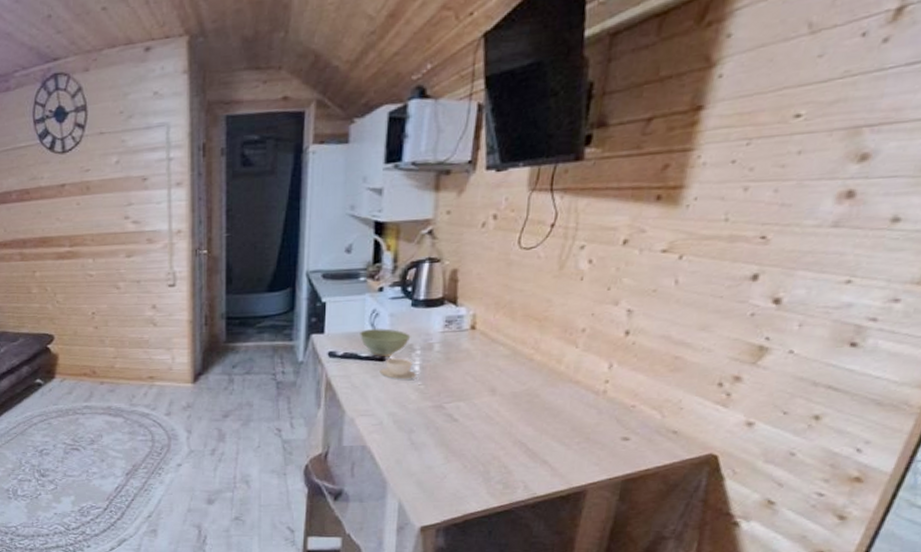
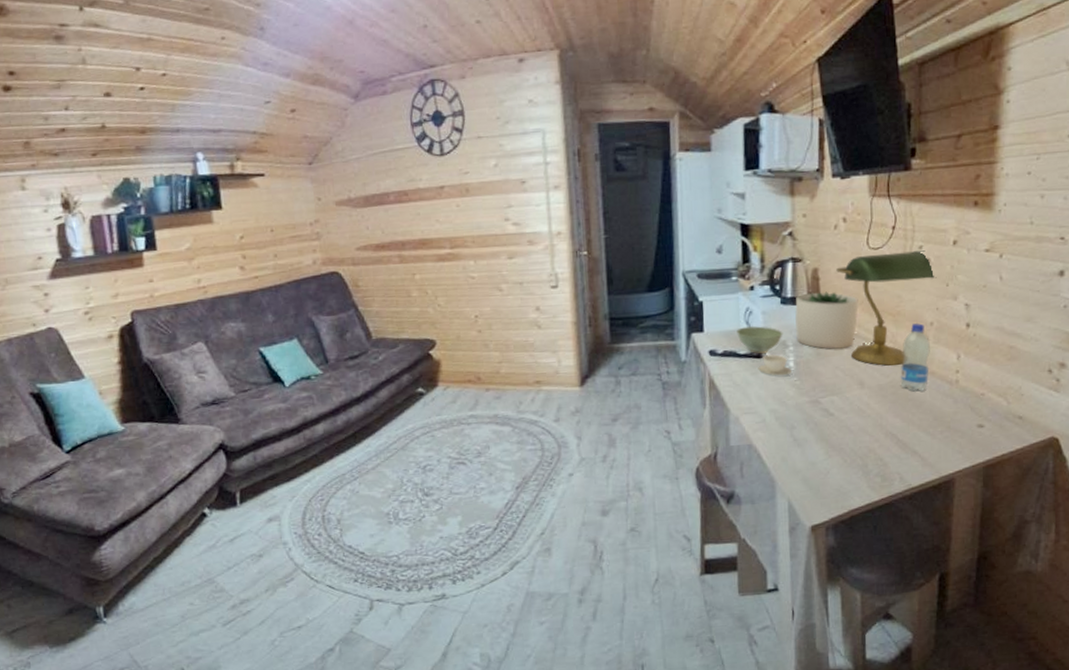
planter: none [424,294,501,355] -> present [795,291,859,350]
desk lamp: none [479,251,597,373] -> present [836,250,937,366]
bottle: none [537,330,579,401] -> present [900,323,930,392]

